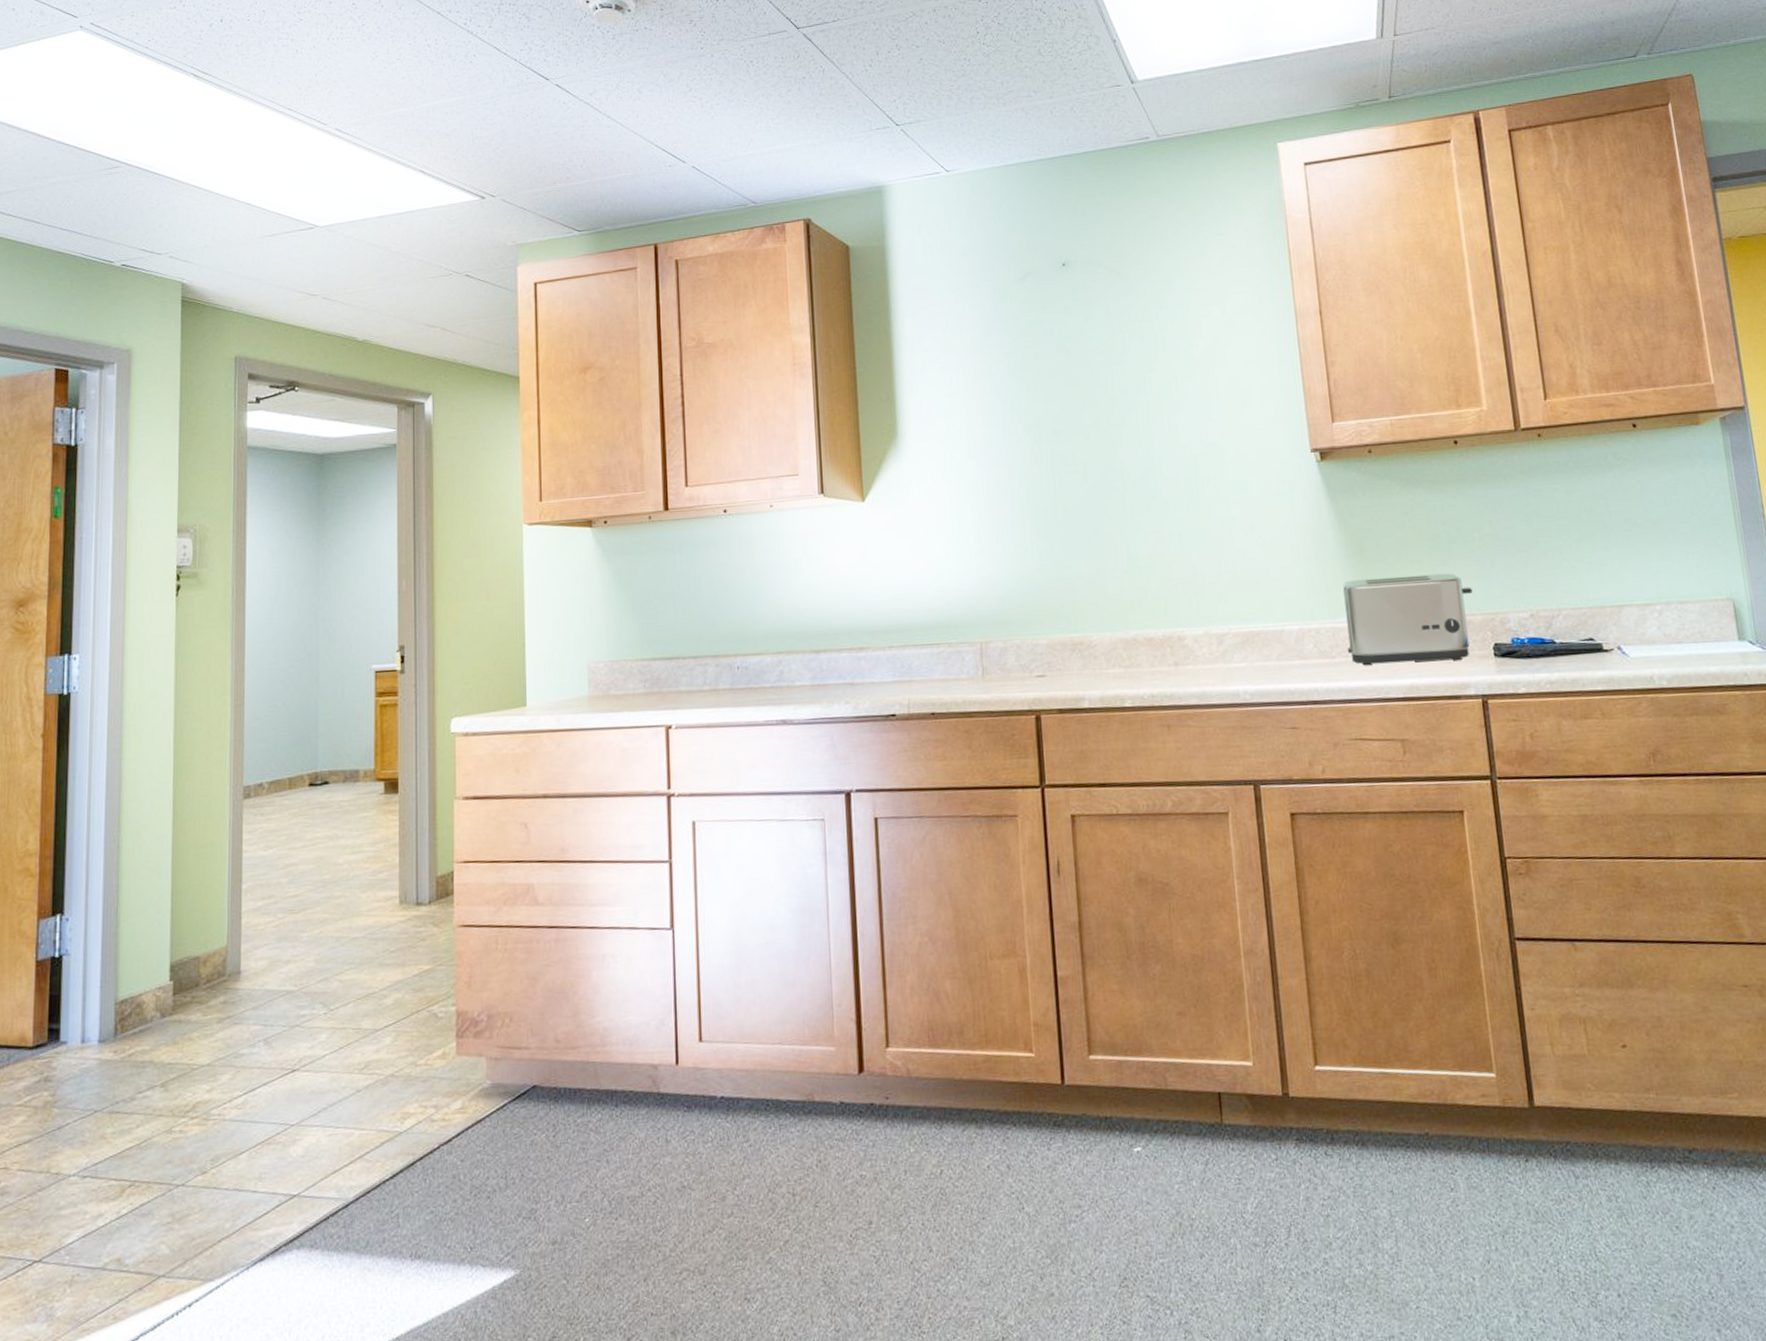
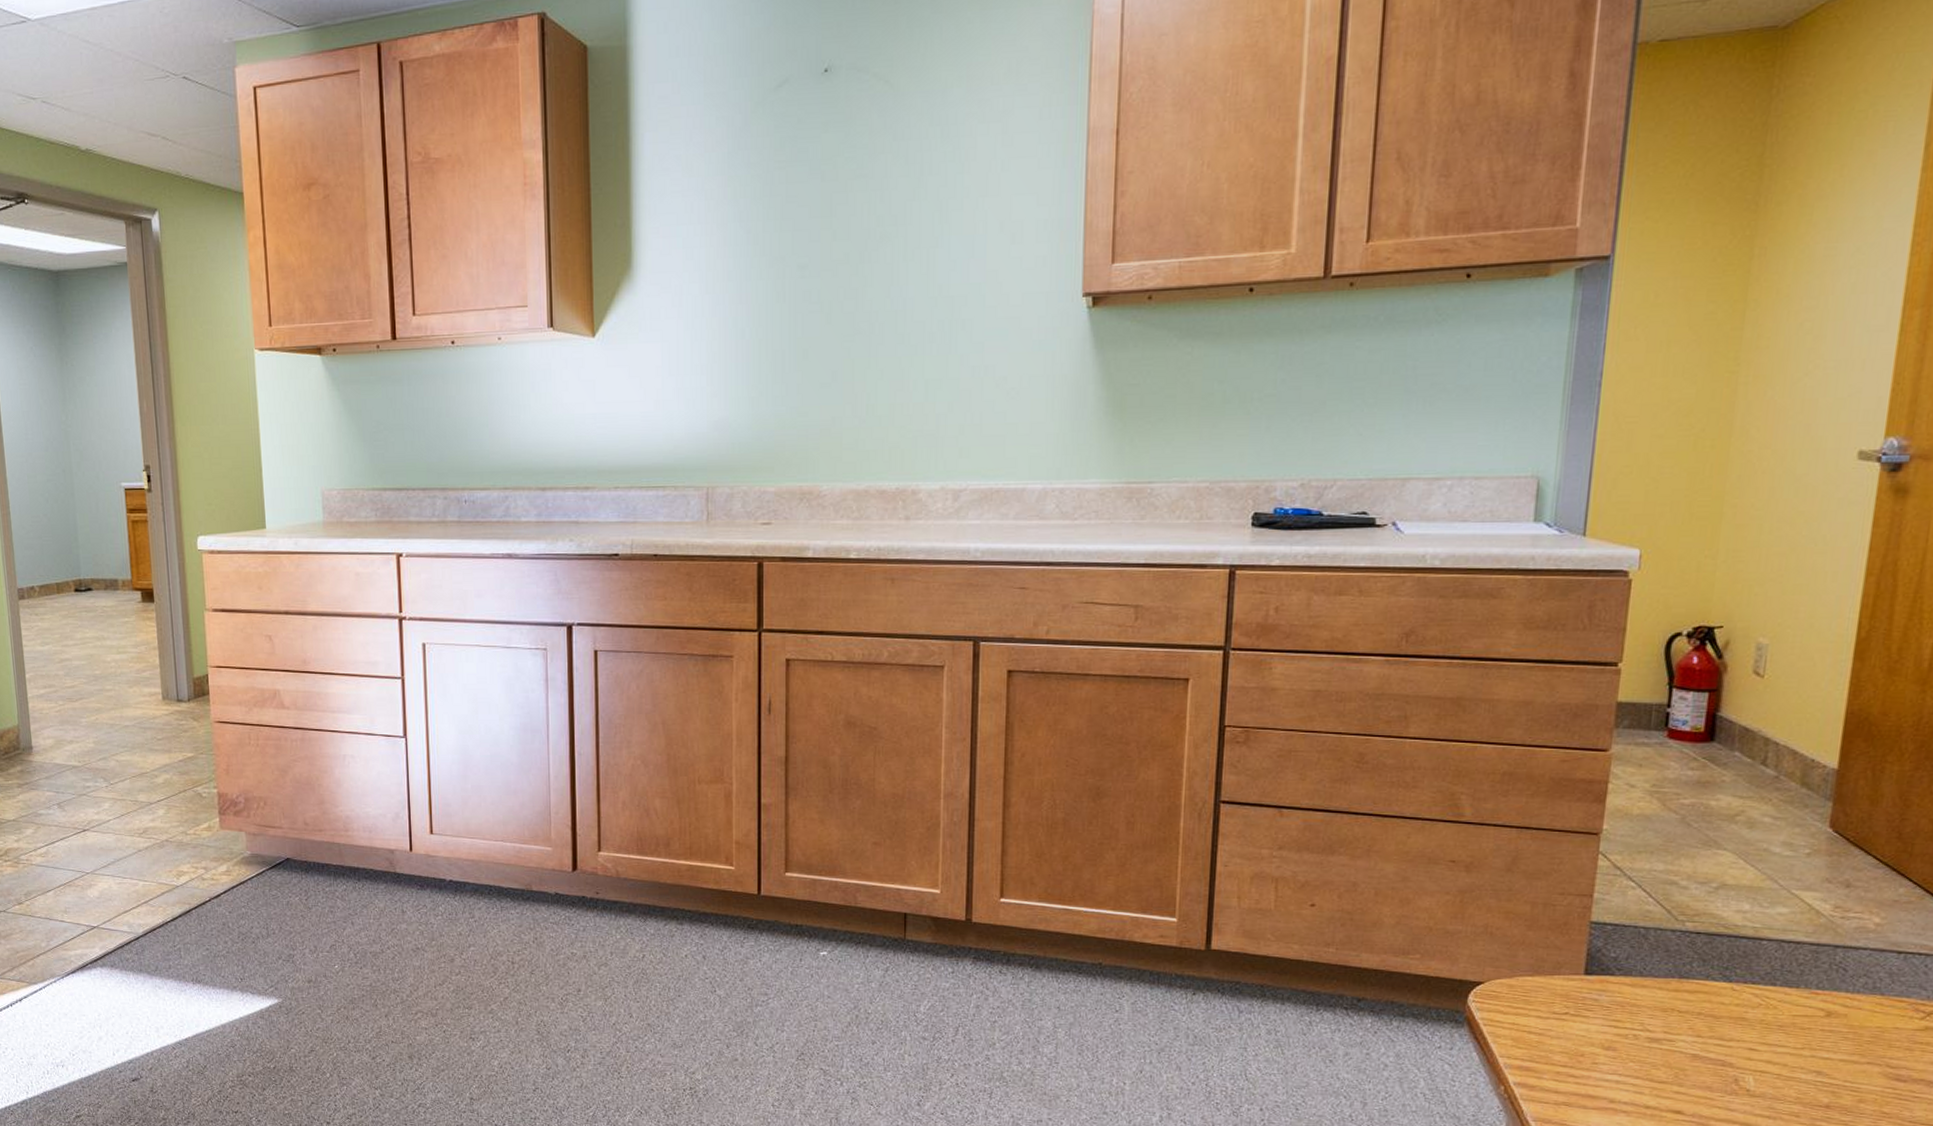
toaster: present [1343,573,1473,665] -> none [1091,436,1240,528]

